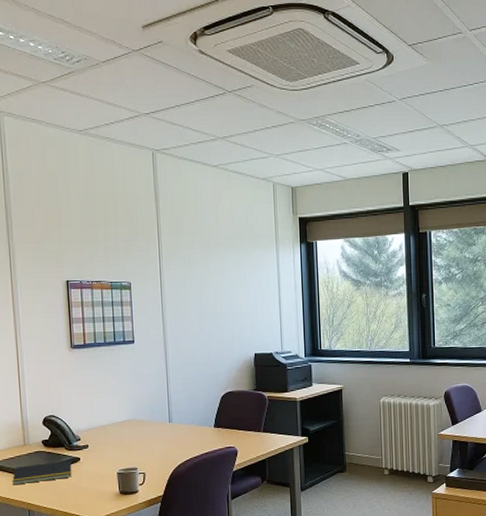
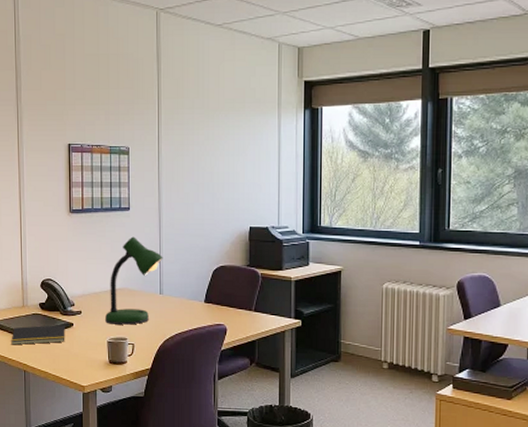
desk lamp: none [114,368,171,456] -> present [105,236,163,325]

